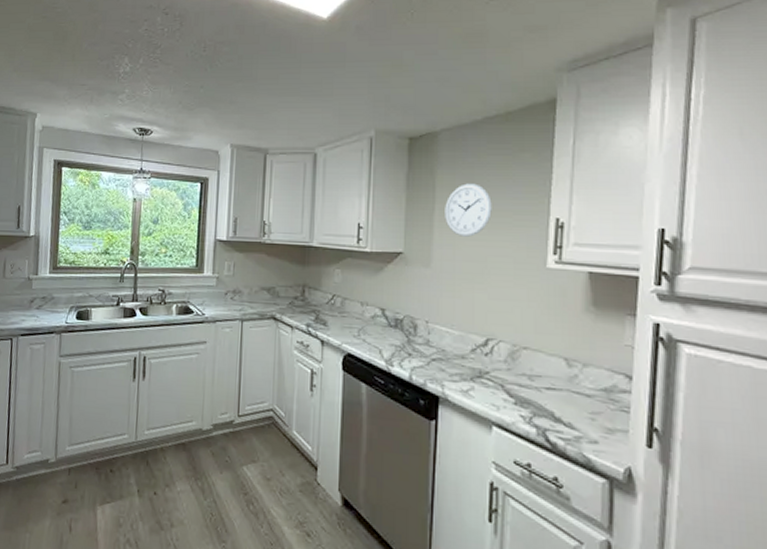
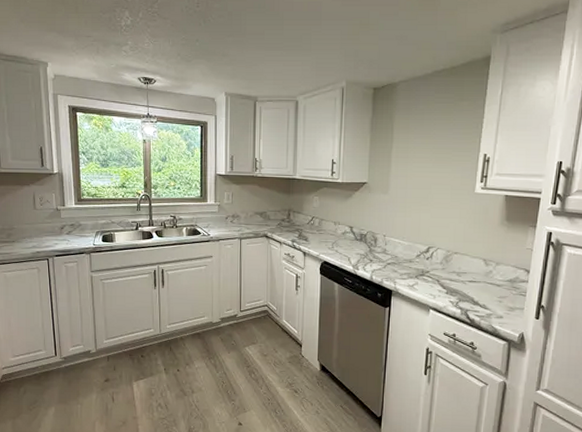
wall clock: present [445,183,492,237] -> none [400,126,437,169]

